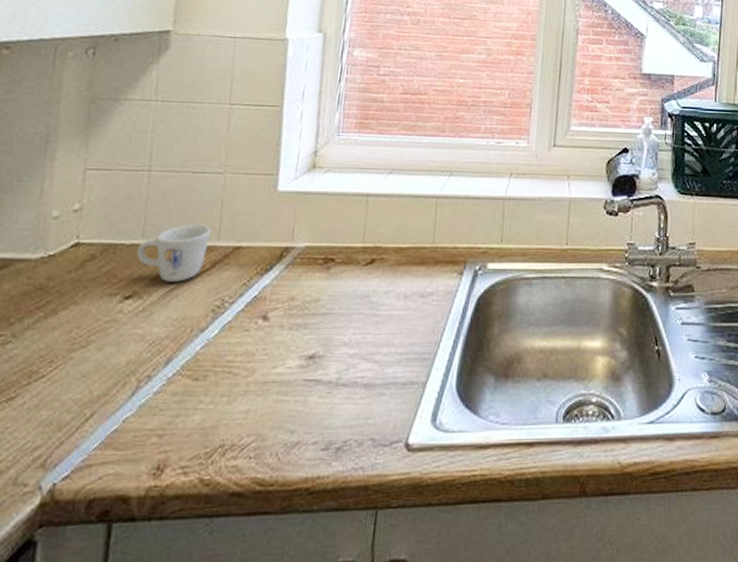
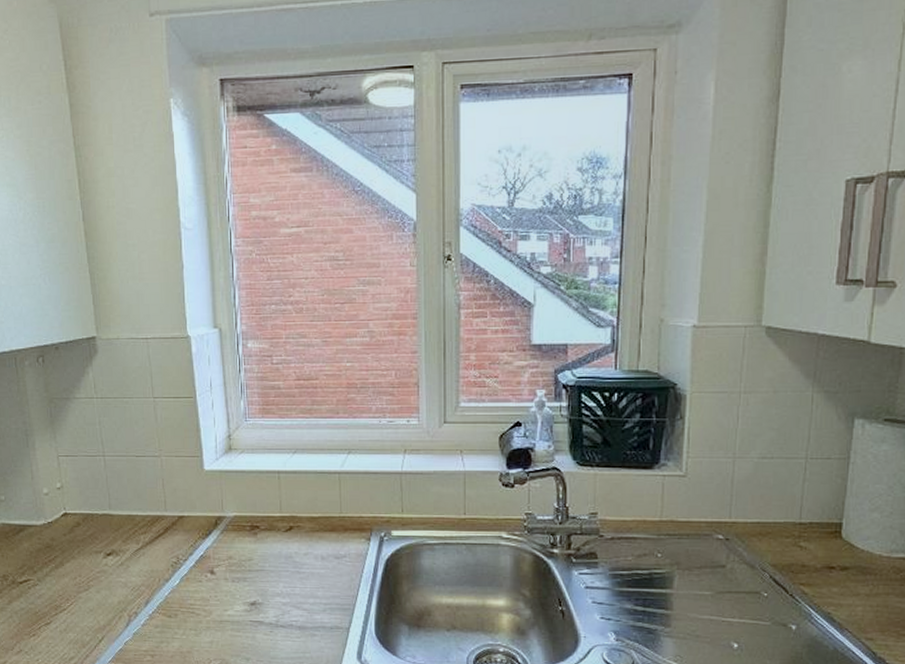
mug: present [136,224,212,282] -> none [108,498,160,543]

